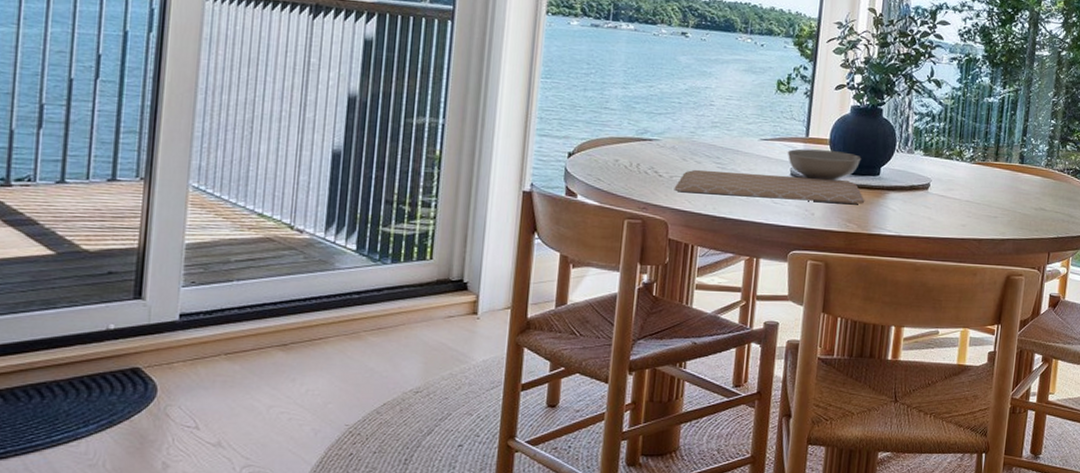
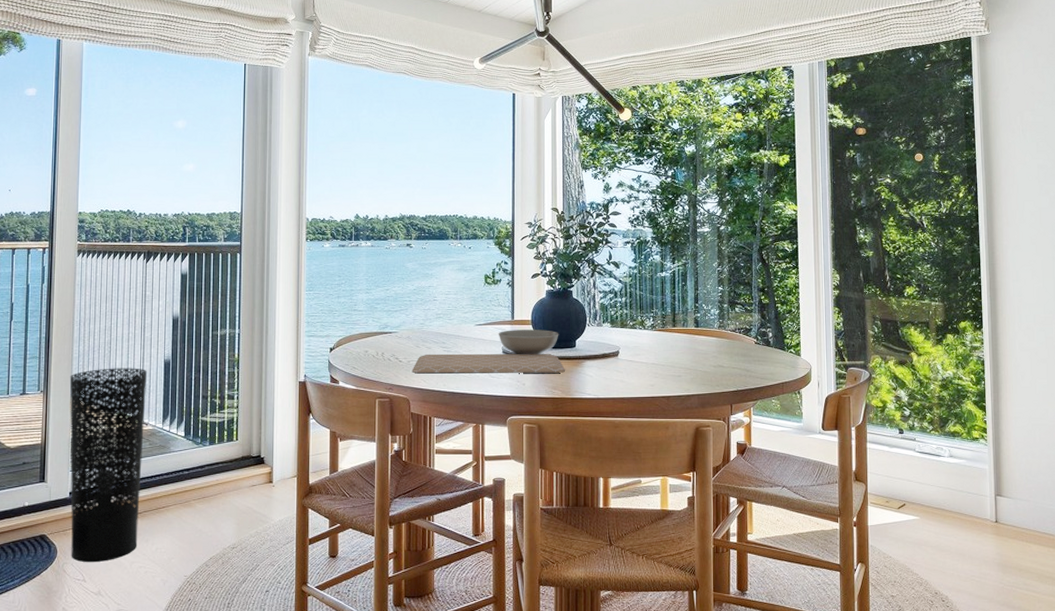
umbrella stand: none [178,154,307,405] -> present [69,368,148,562]

